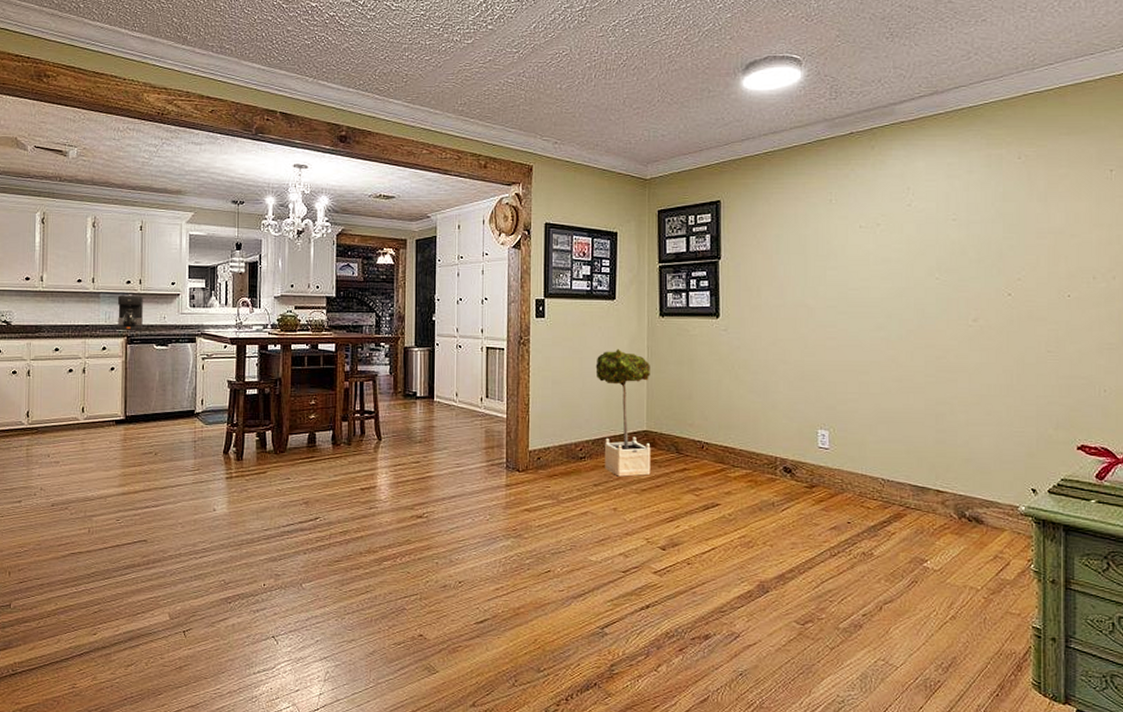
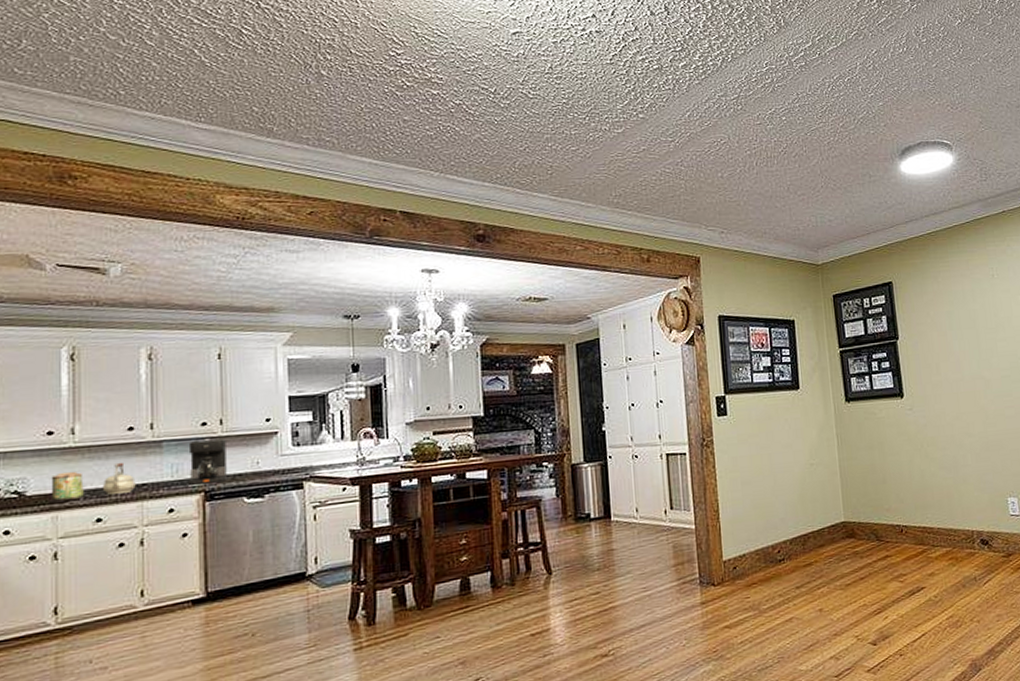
canister: none [27,309,48,331] -> present [51,471,84,501]
kettle: none [59,306,81,331] -> present [102,462,136,494]
potted tree: present [595,348,651,477] -> none [785,439,853,575]

